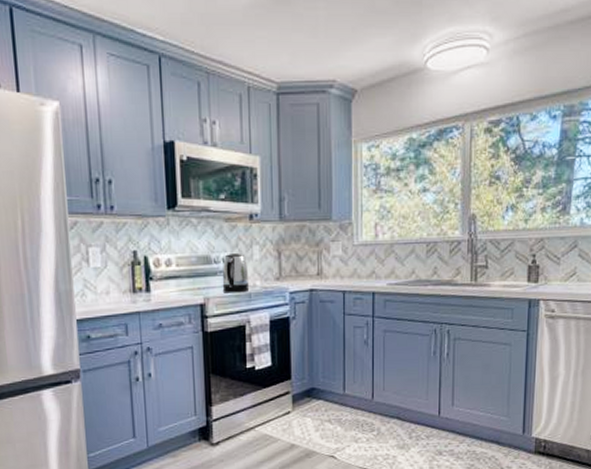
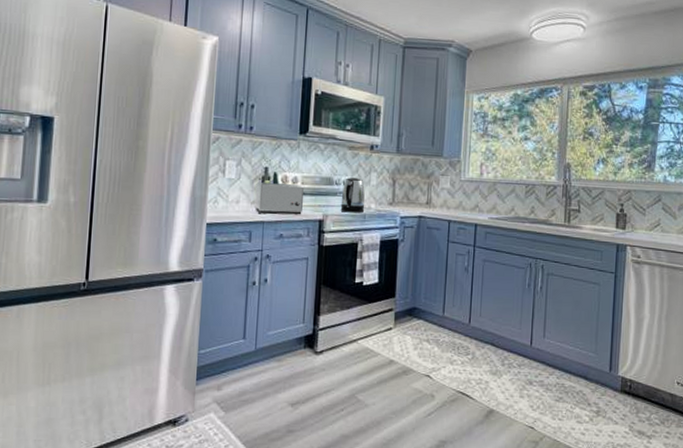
toaster: none [125,266,181,304] -> present [254,182,304,215]

